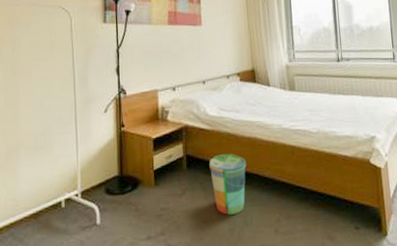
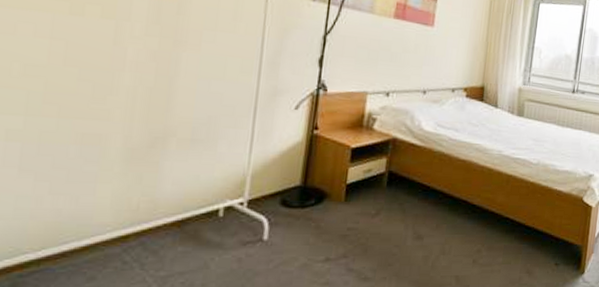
trash can: present [209,153,247,215] -> none [413,175,456,241]

